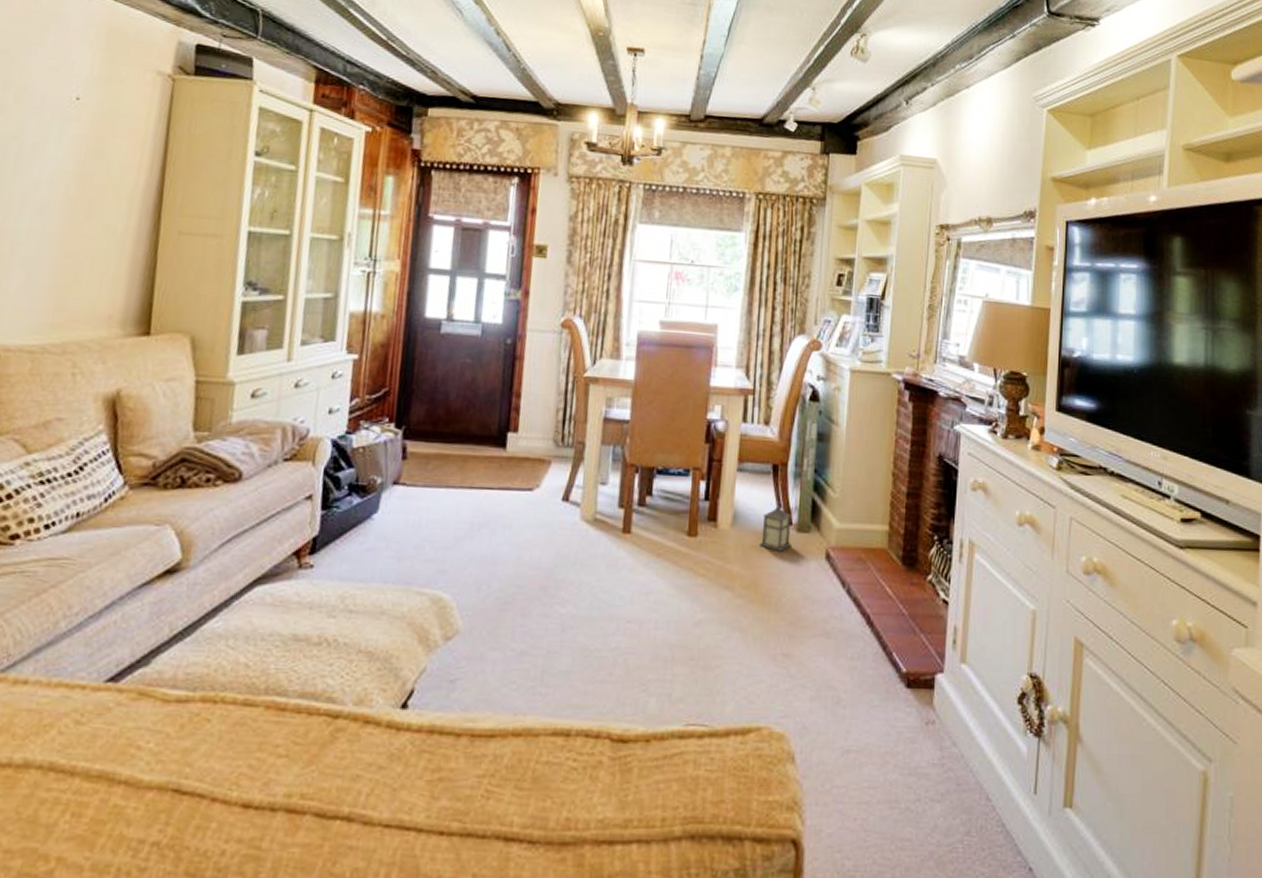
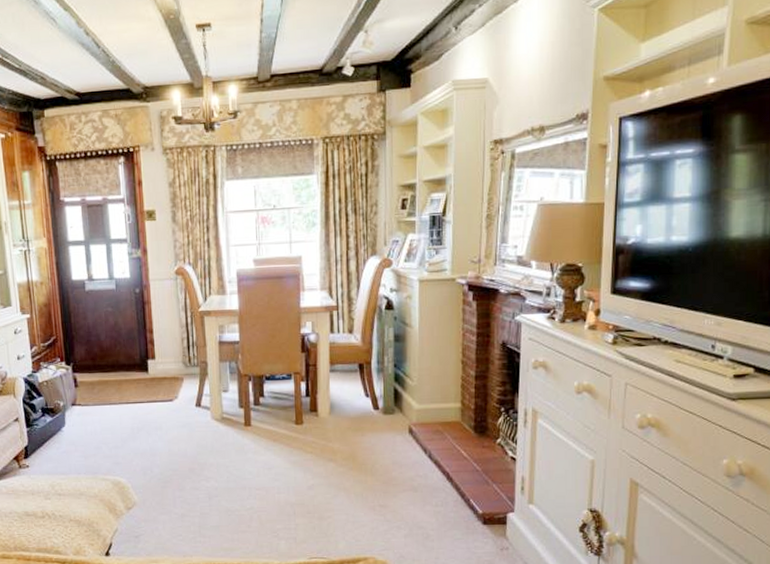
lantern: present [759,489,793,552] -> none [353,383,380,430]

